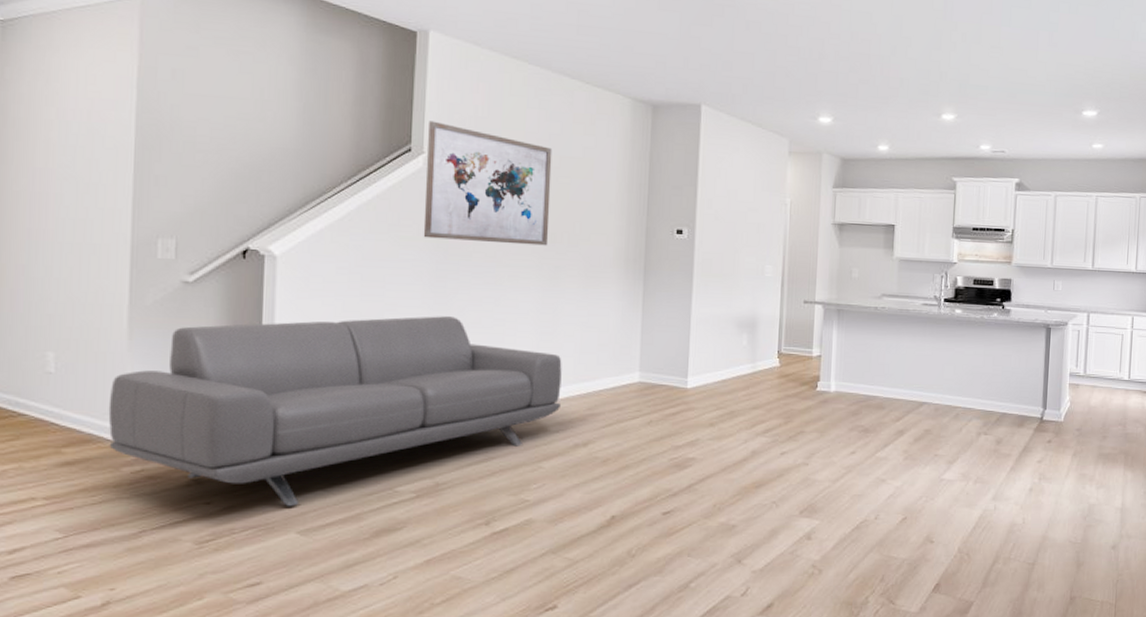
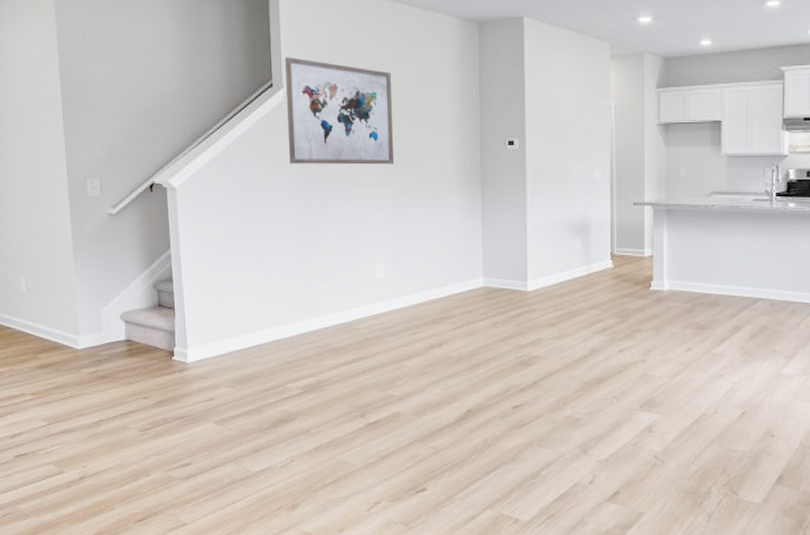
sofa: present [108,316,562,506] -> none [66,233,417,400]

